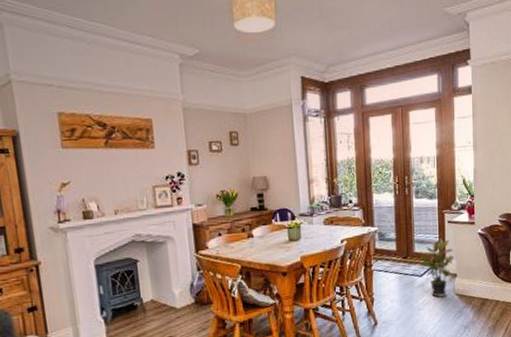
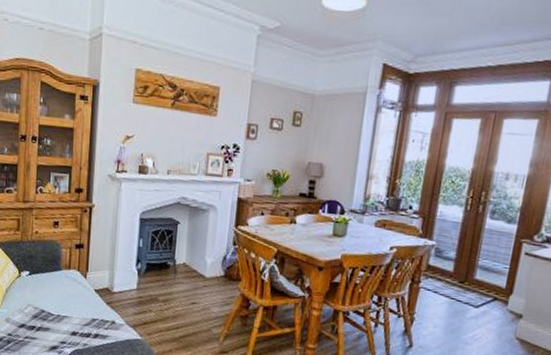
potted plant: present [419,238,454,297] -> none [479,269,525,337]

